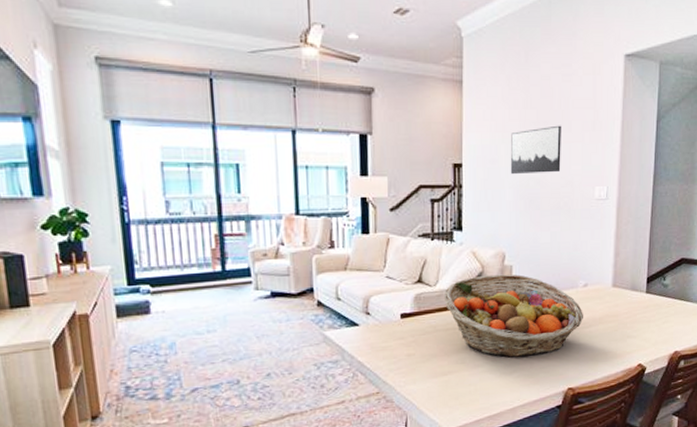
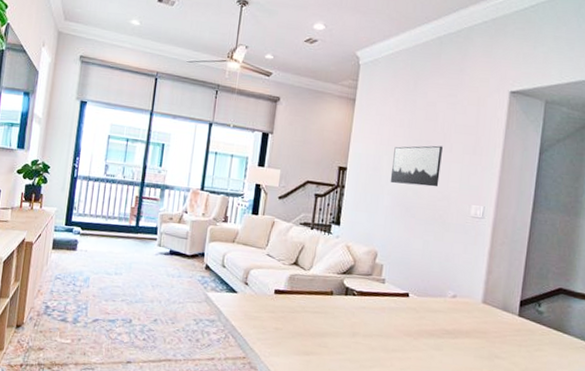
fruit basket: present [443,274,583,358] -> none [315,268,450,356]

